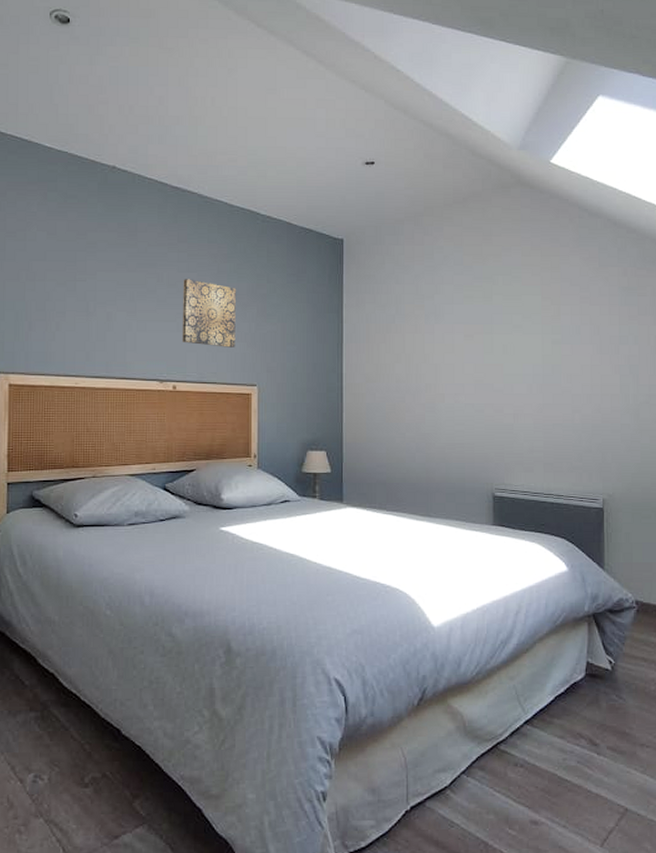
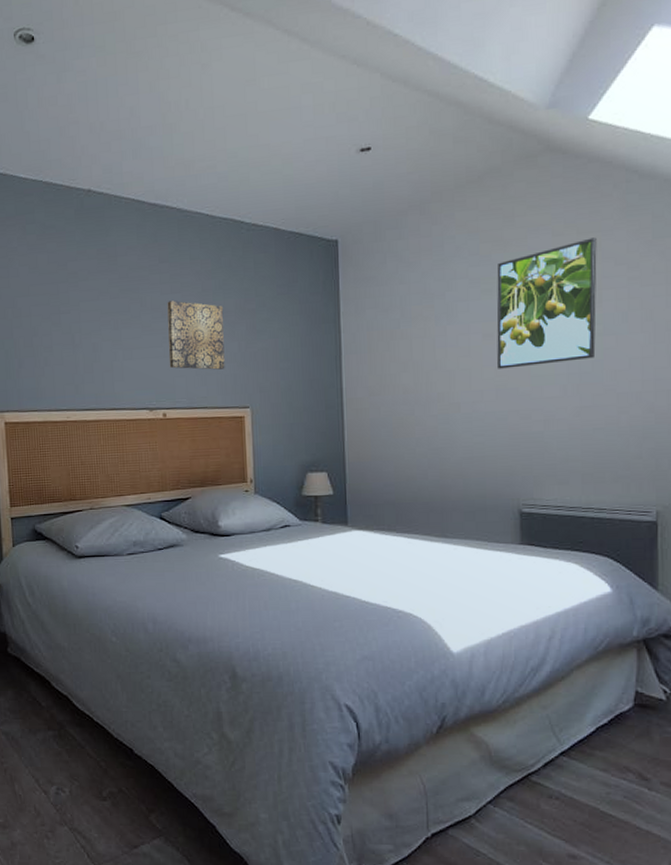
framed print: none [476,260,557,366] -> present [496,237,597,369]

